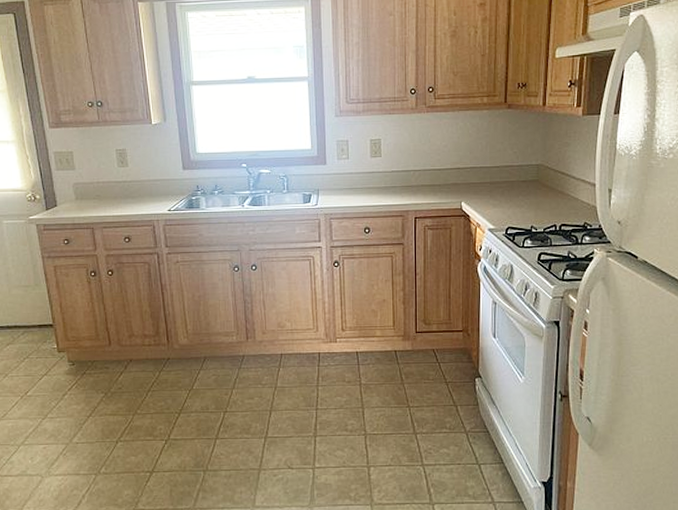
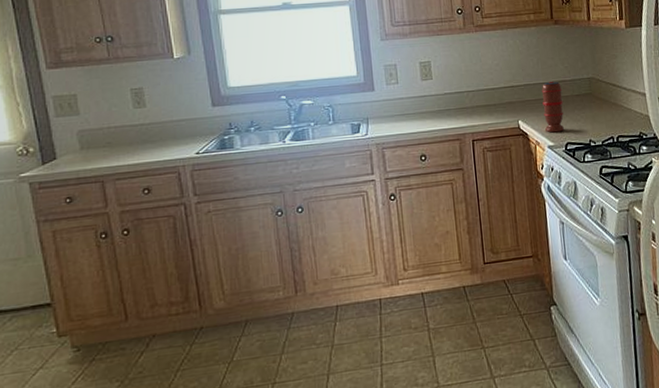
spice grinder: none [487,166,509,216] -> present [541,81,565,133]

